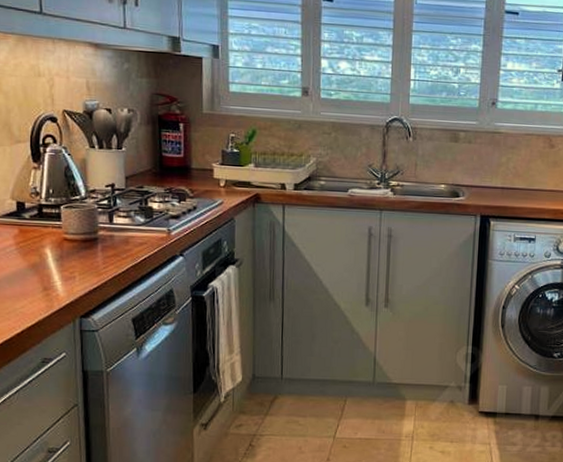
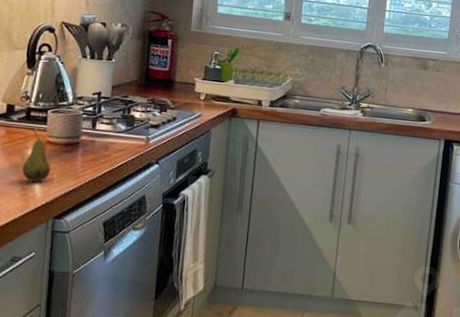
fruit: none [41,225,71,281] -> present [21,127,51,182]

